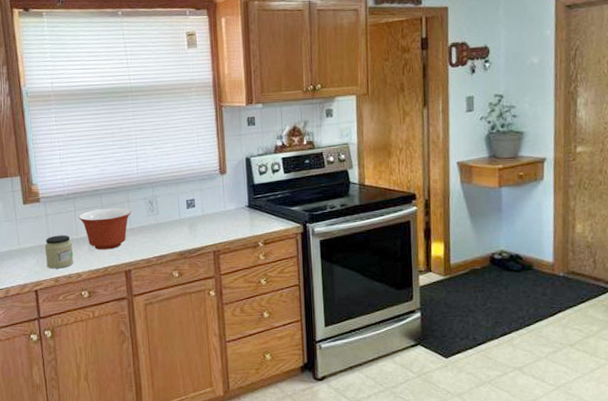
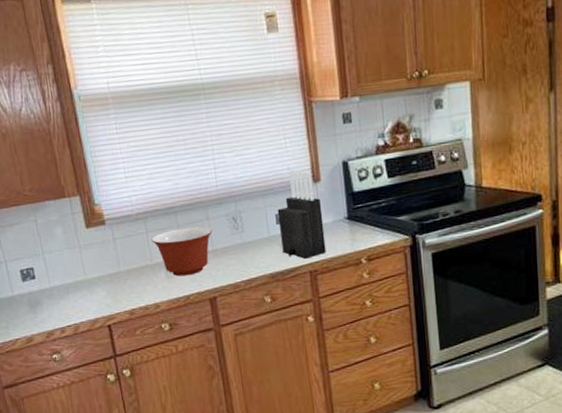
jar: present [45,235,74,269] -> none [115,261,150,301]
knife block: none [188,163,229,240] -> present [277,170,326,259]

